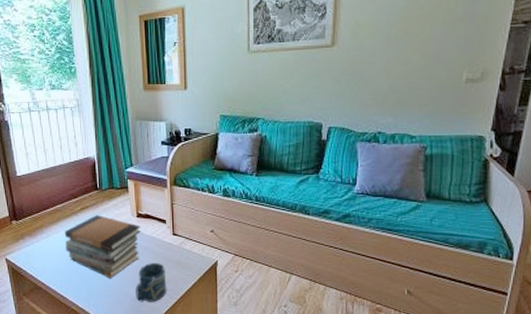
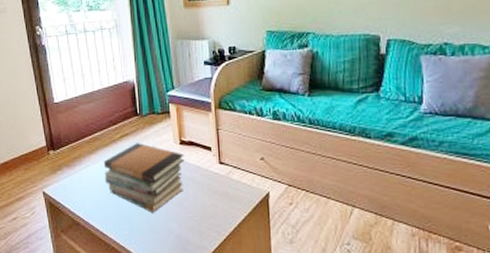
cup: present [136,263,167,302] -> none [180,195,215,240]

